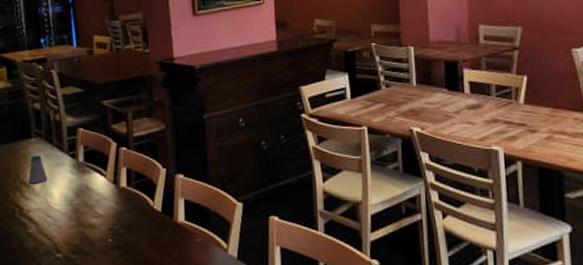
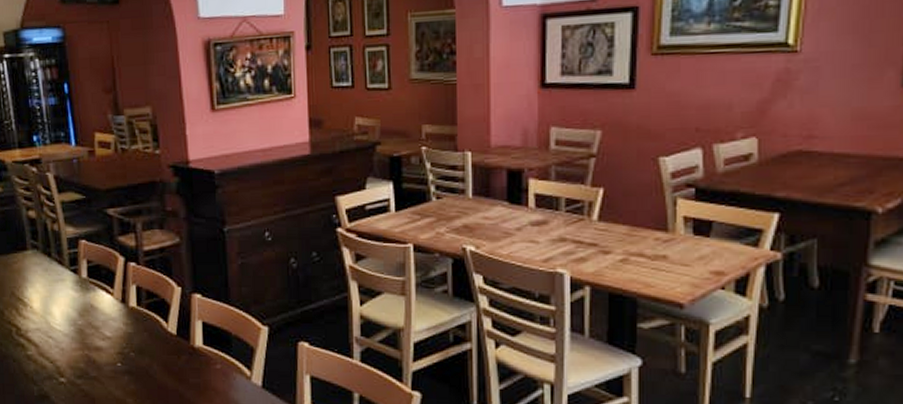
saltshaker: present [28,155,47,184] -> none [25,270,47,302]

